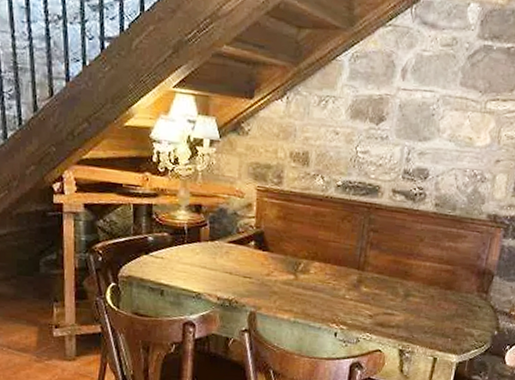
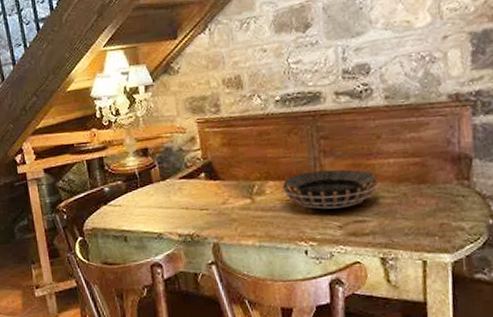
decorative bowl: none [325,260,413,299] -> present [281,169,379,210]

